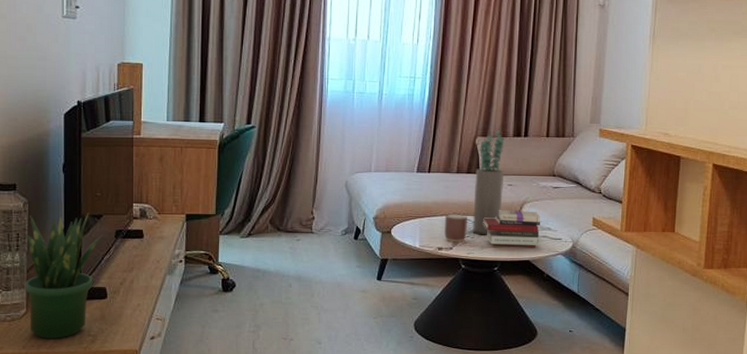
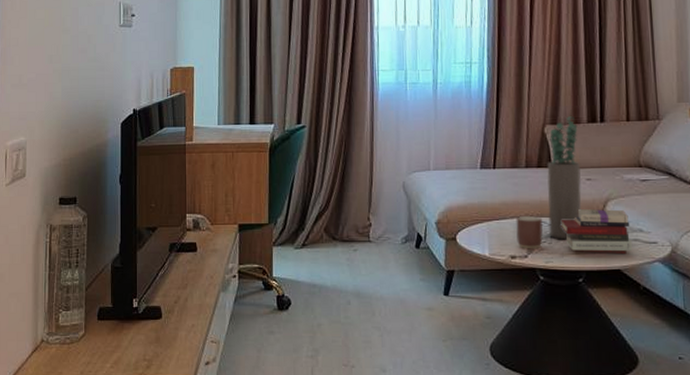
planter: present [25,213,103,338] -> none [84,225,157,363]

